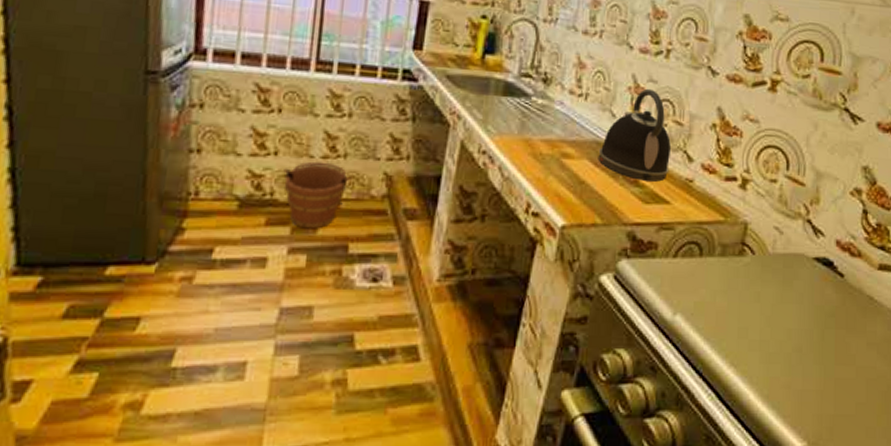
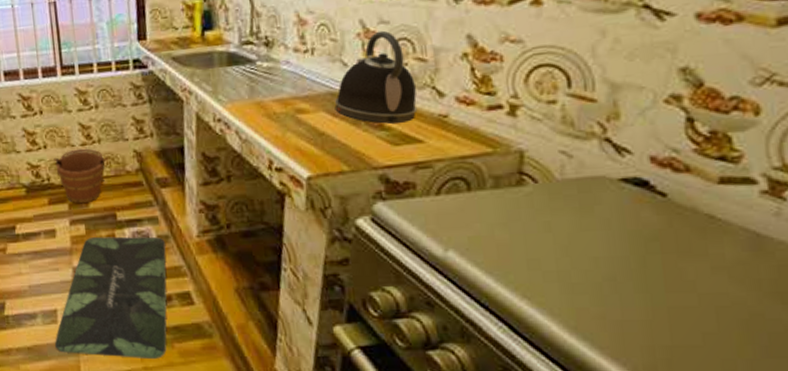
doormat: none [234,272,400,429] -> present [55,236,167,360]

